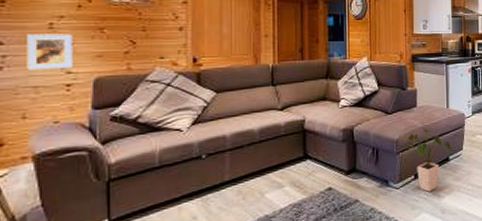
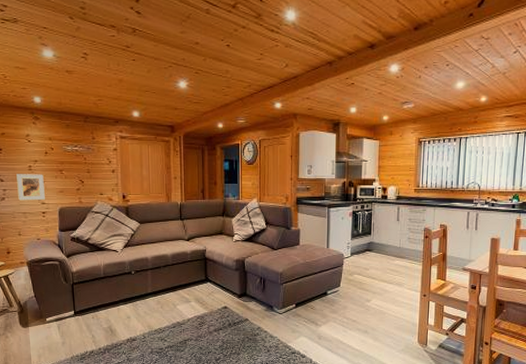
house plant: present [405,127,451,192] -> none [288,264,329,320]

